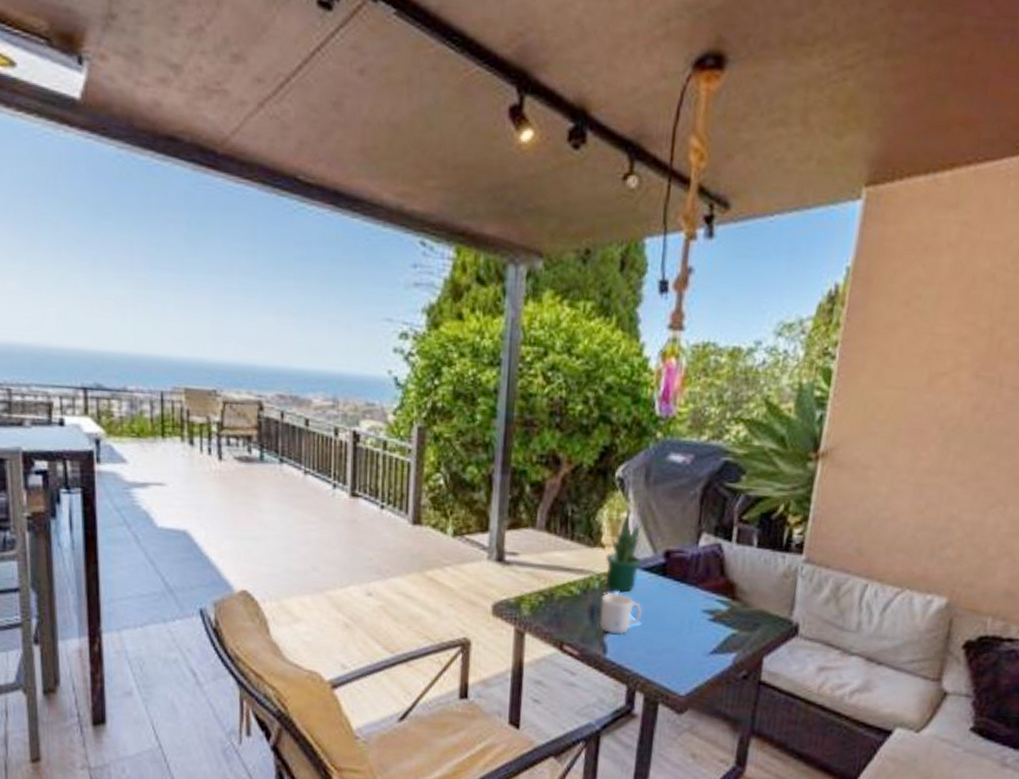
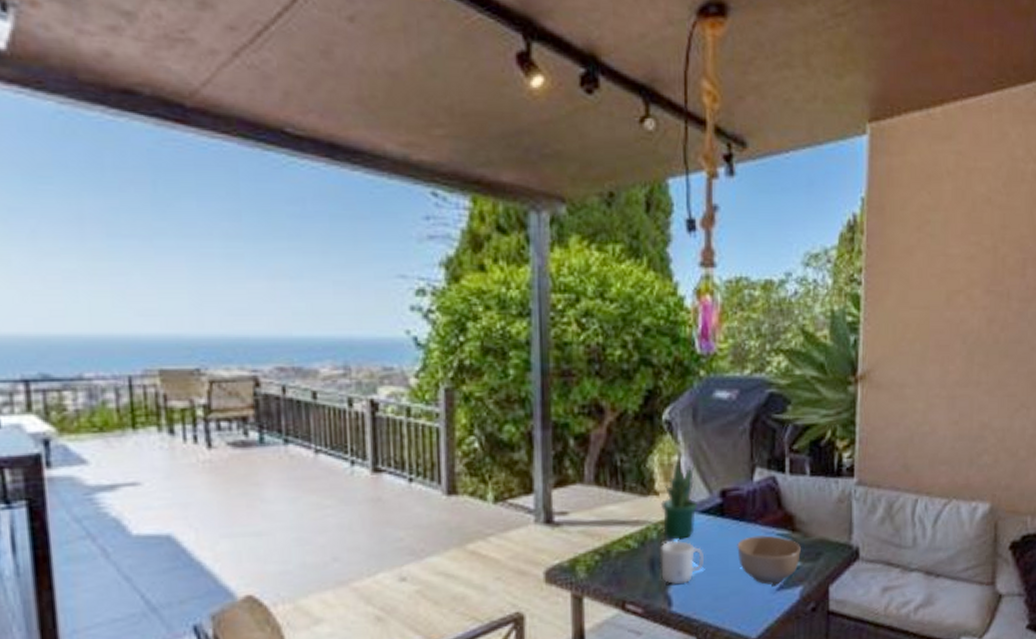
bowl: none [675,598,739,648] -> present [737,535,801,585]

